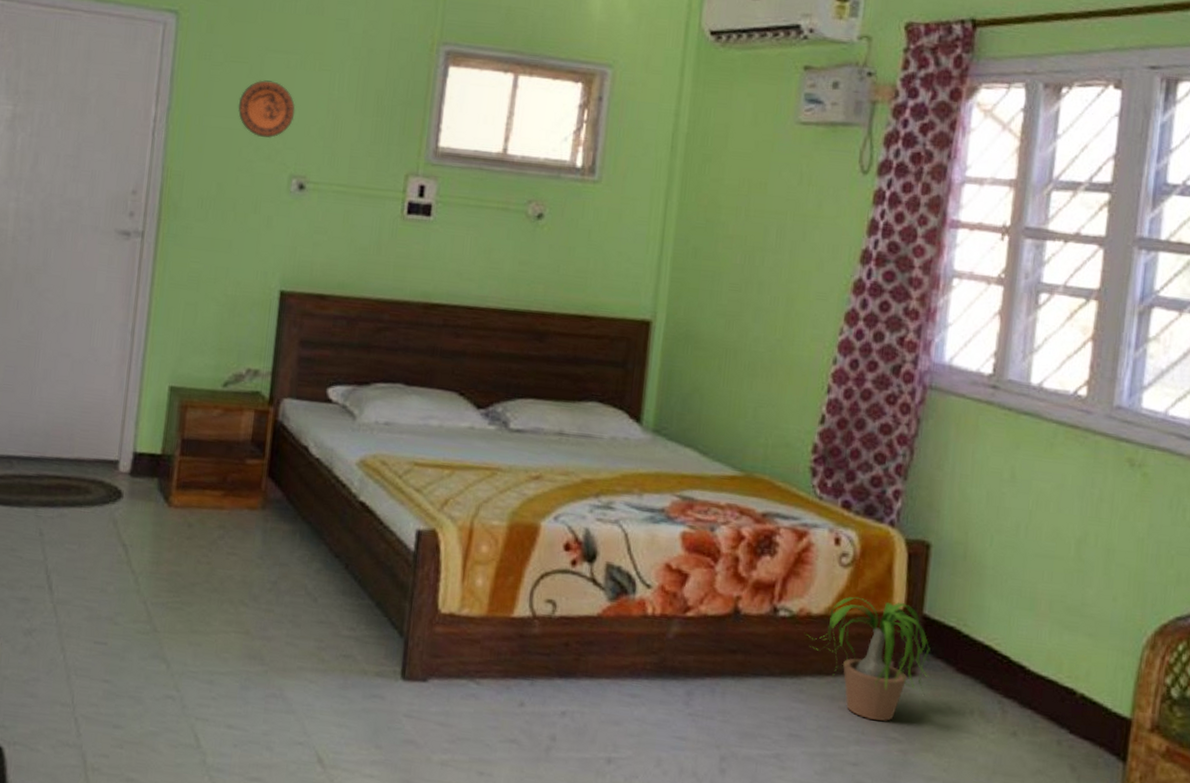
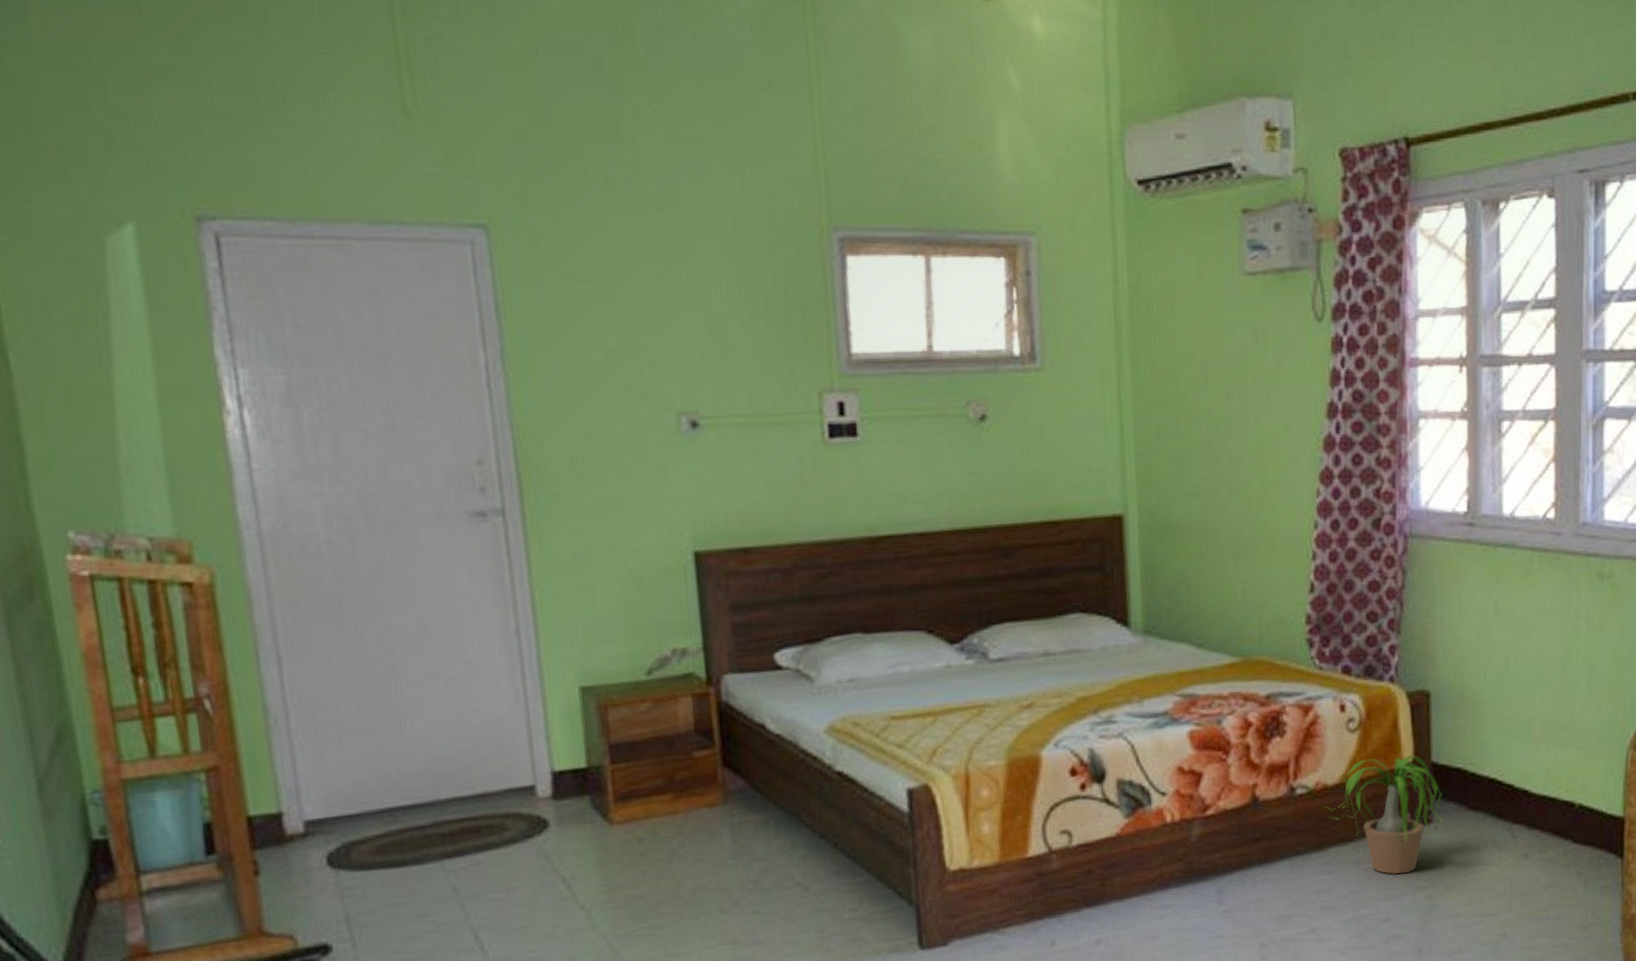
decorative plate: present [238,80,296,139] -> none [592,300,668,372]

